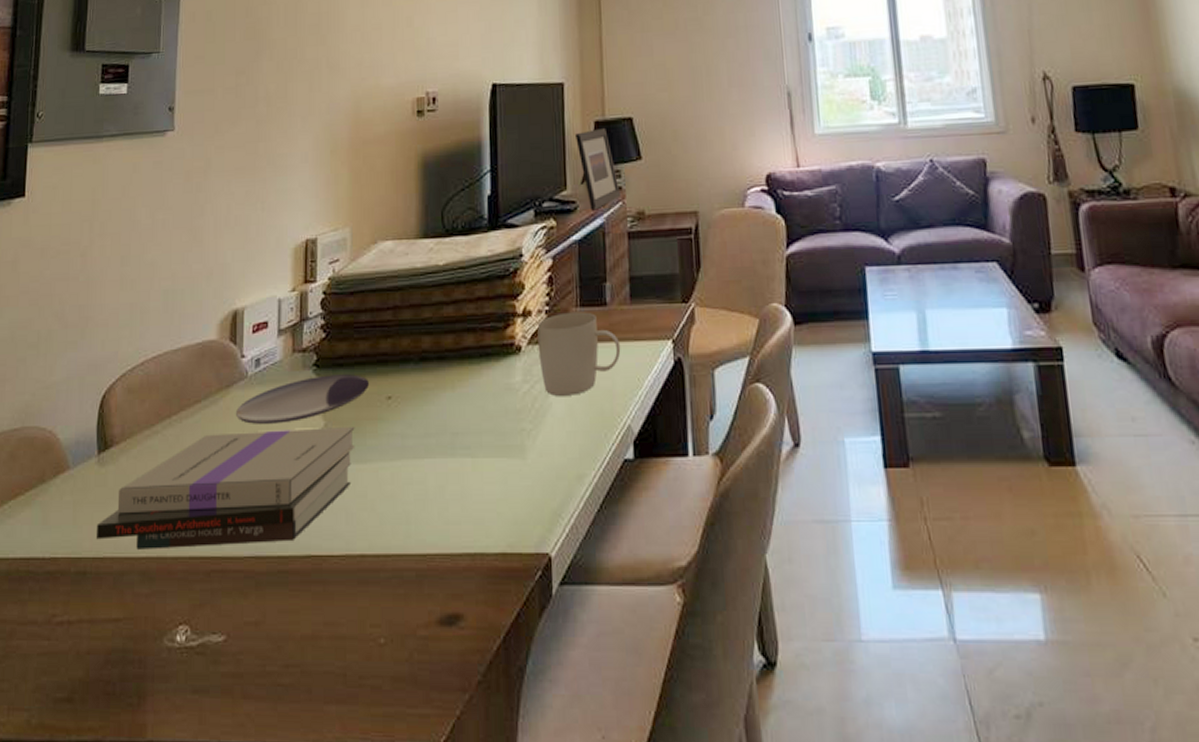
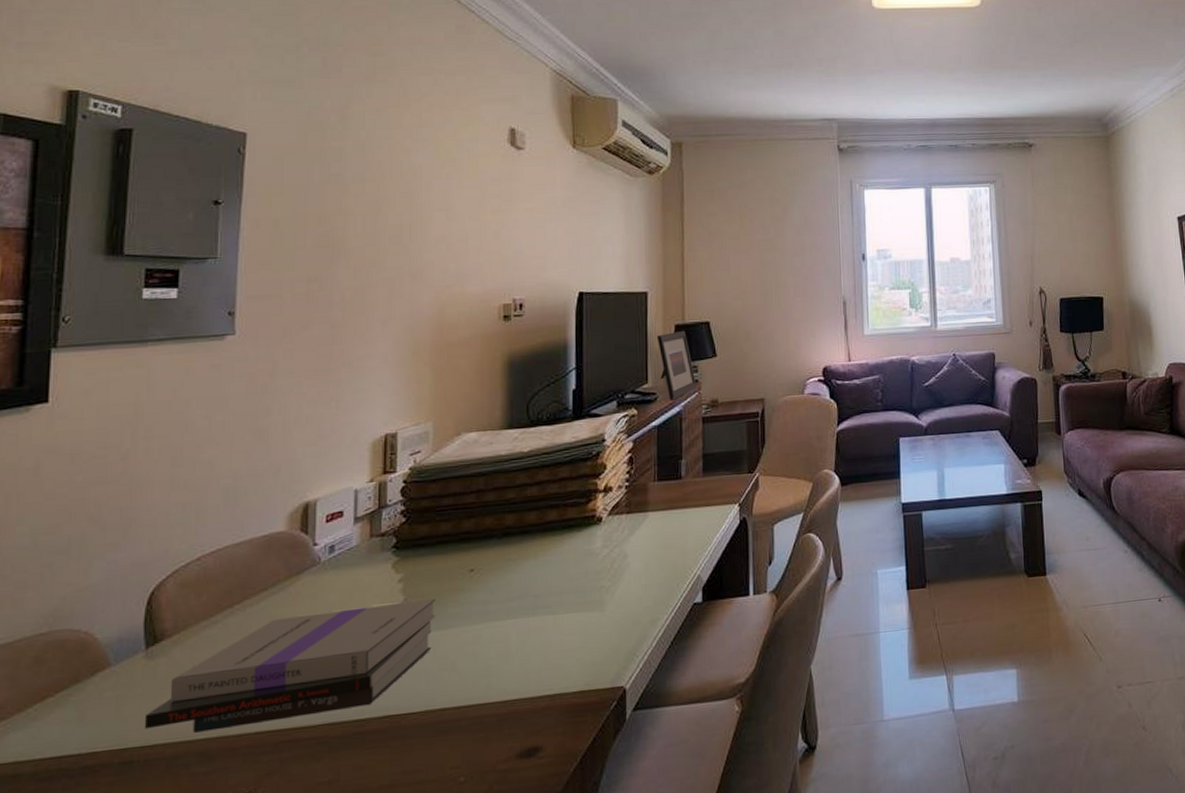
plate: present [236,374,369,424] -> none [308,552,451,606]
mug: present [537,311,621,396] -> none [617,485,693,557]

